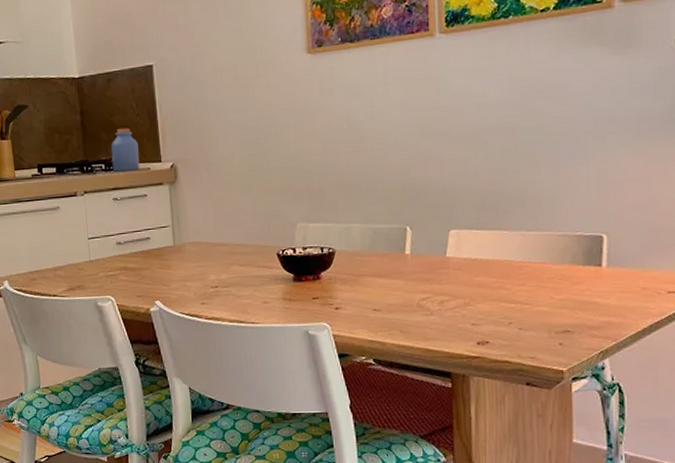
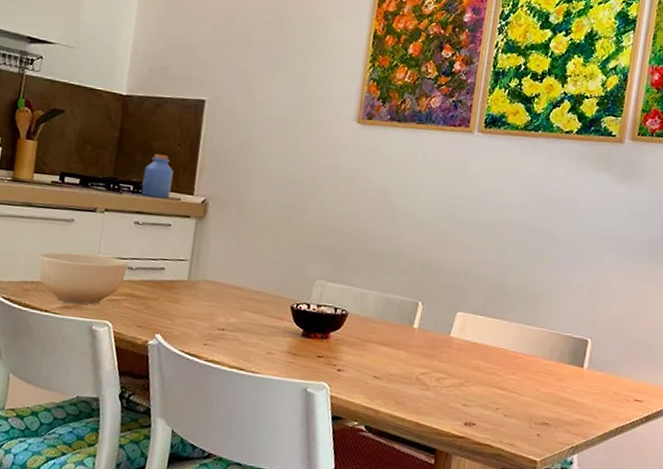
bowl: none [37,235,117,286] -> present [38,252,128,305]

